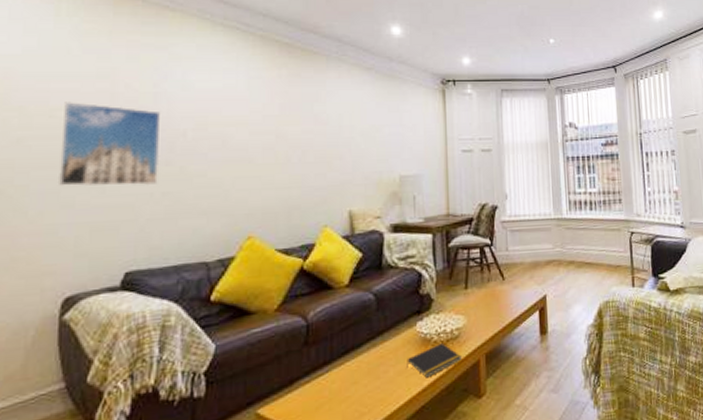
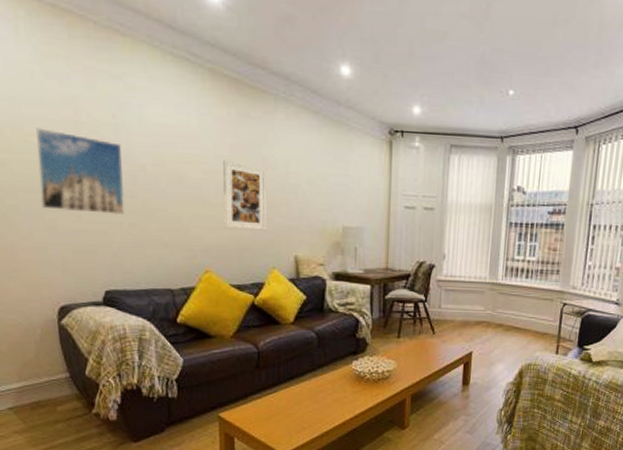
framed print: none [270,119,319,189] -> present [223,160,267,230]
notepad: present [407,342,462,378] -> none [342,380,390,408]

